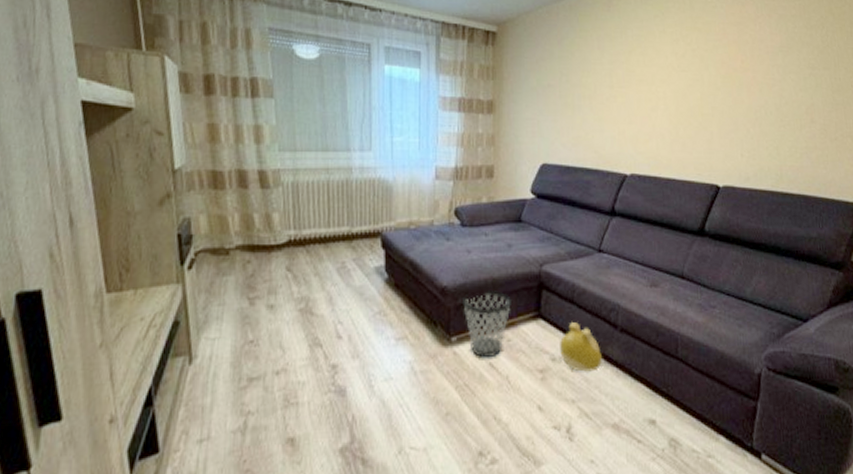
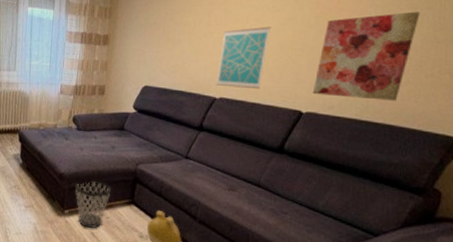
wall art: none [625,88,679,162] -> present [216,26,272,90]
wall art: none [727,72,818,168] -> present [312,11,420,101]

